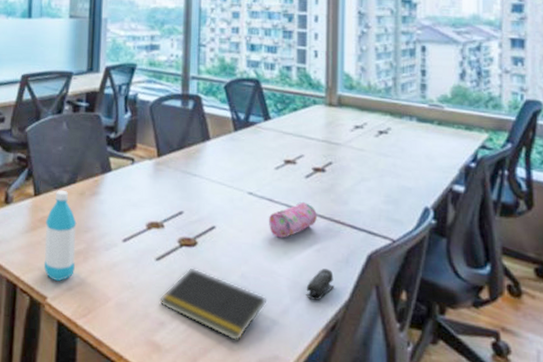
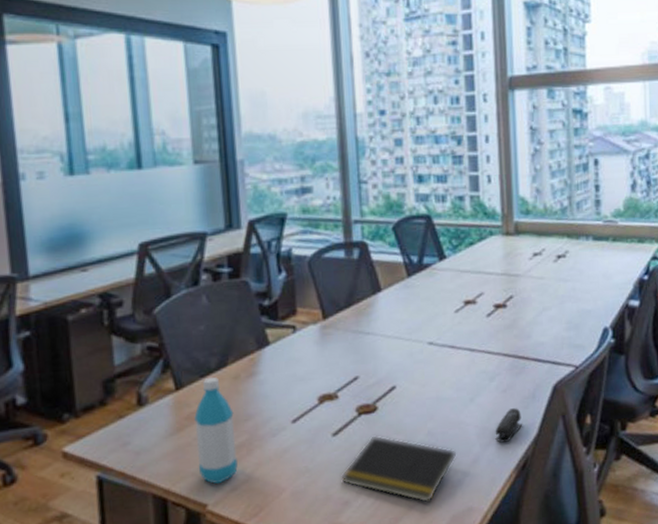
pencil case: present [269,201,317,238] -> none [452,342,501,386]

